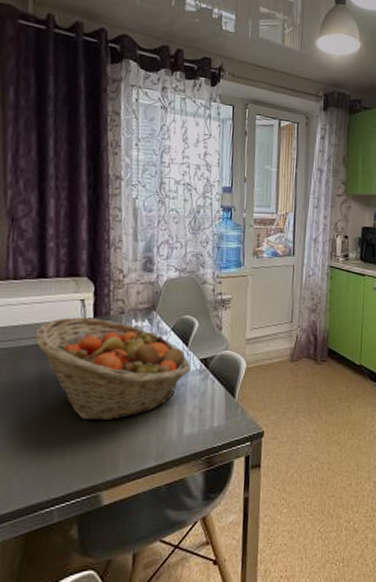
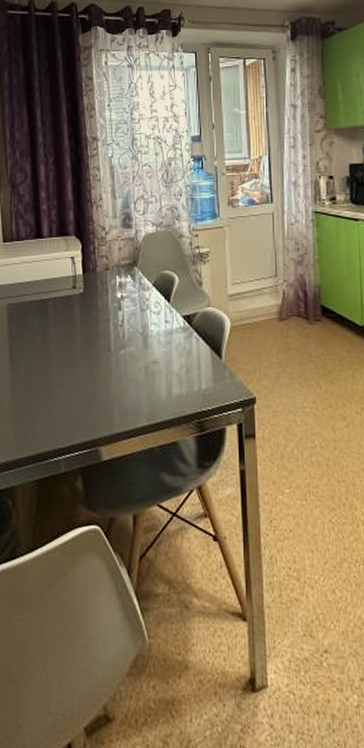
fruit basket: present [35,317,192,421] -> none [36,274,175,376]

